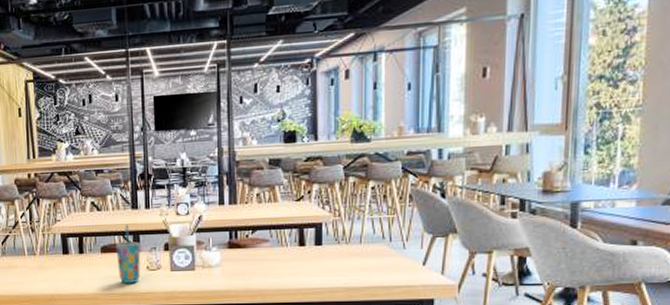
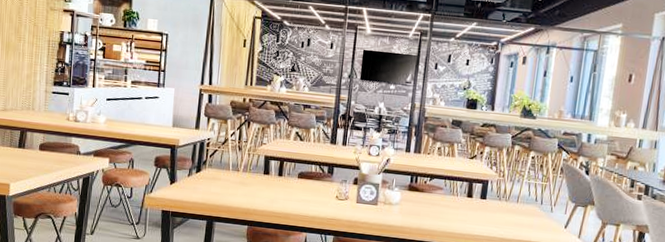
cup: present [116,225,141,284] -> none [310,157,334,209]

